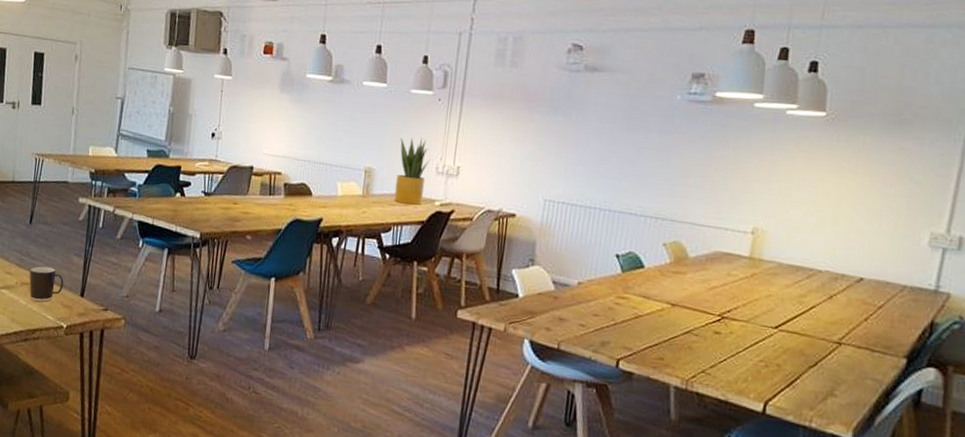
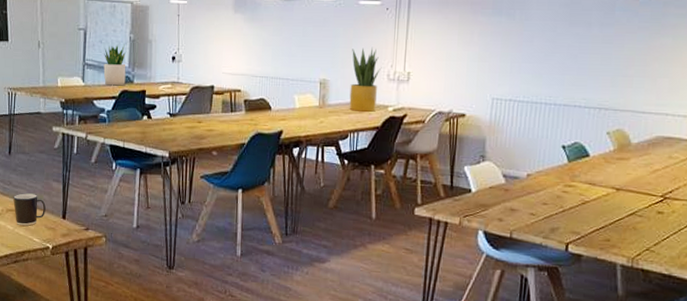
planter: none [138,116,163,160] -> present [103,44,126,86]

